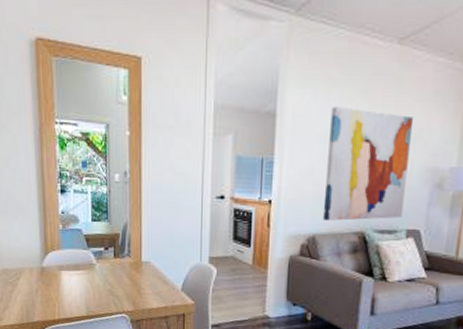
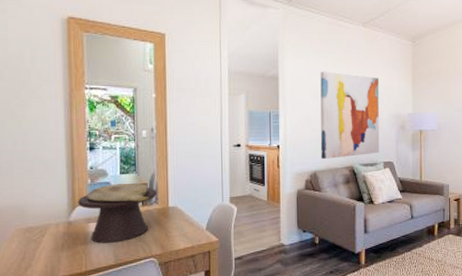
decorative bowl: none [50,231,129,294] -> present [78,183,157,243]

